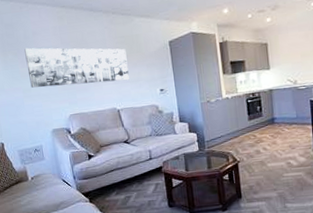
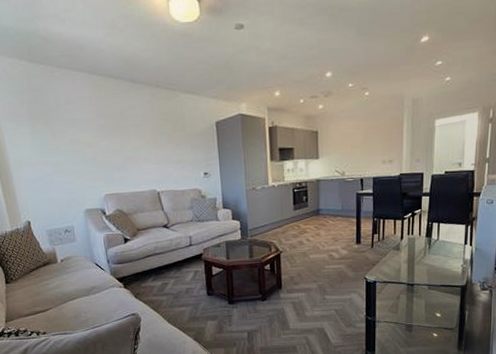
wall art: present [24,48,130,88] -> none [55,118,172,163]

